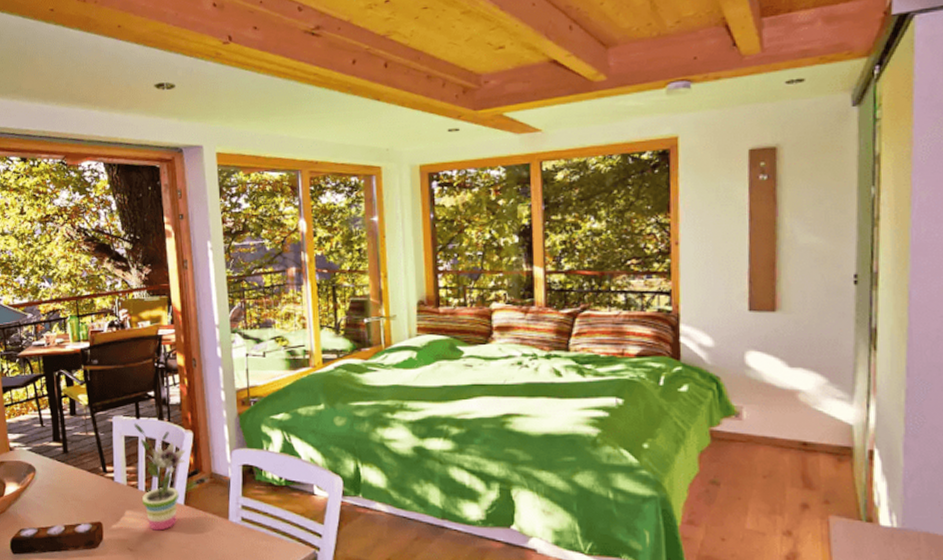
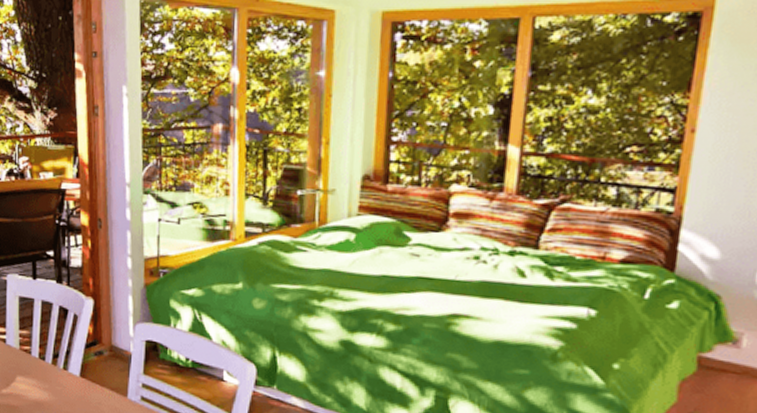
potted plant: present [133,423,186,531] -> none [29,283,84,401]

